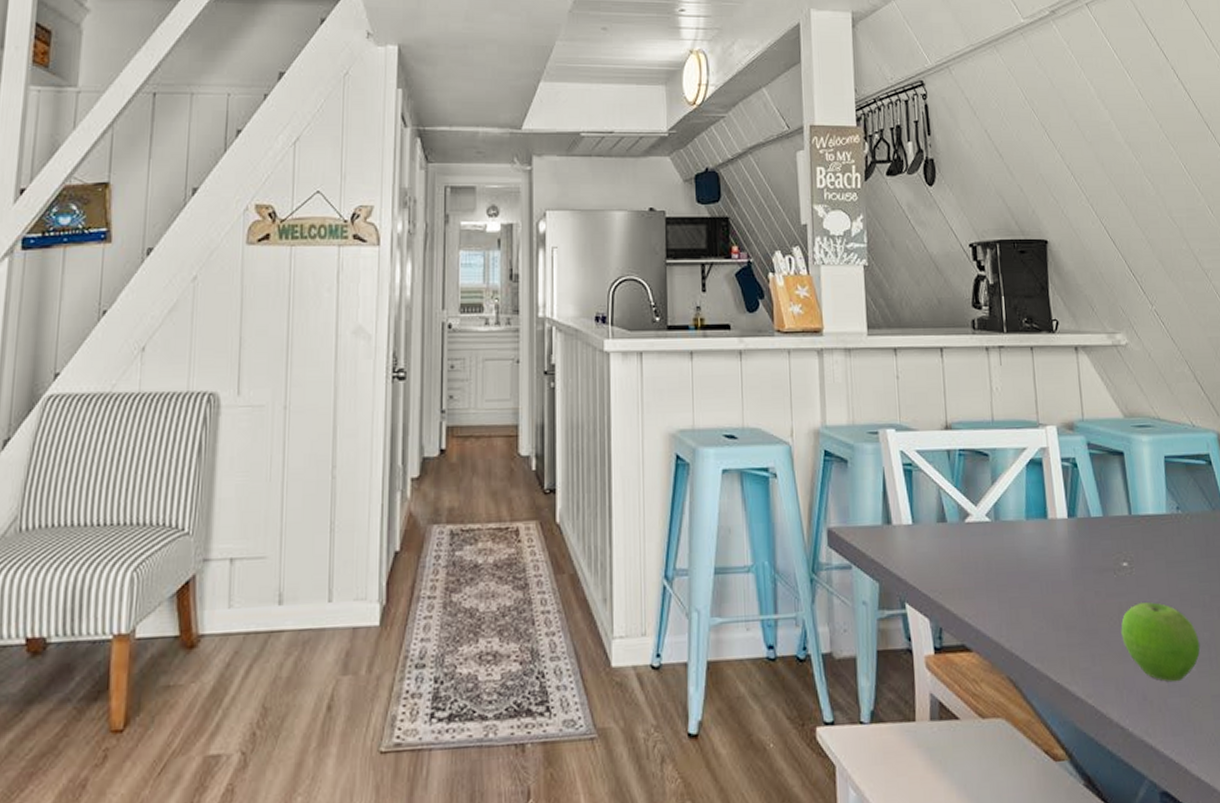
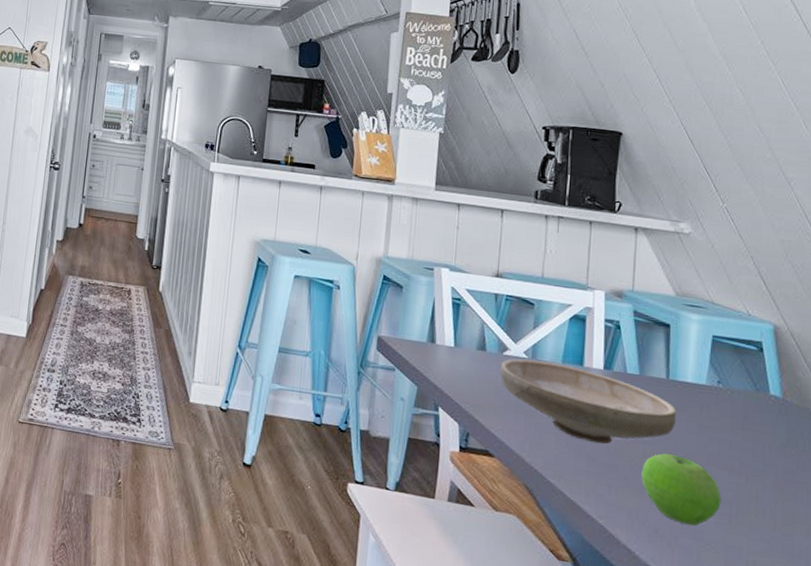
bowl: none [964,521,1145,608] -> present [500,358,676,444]

